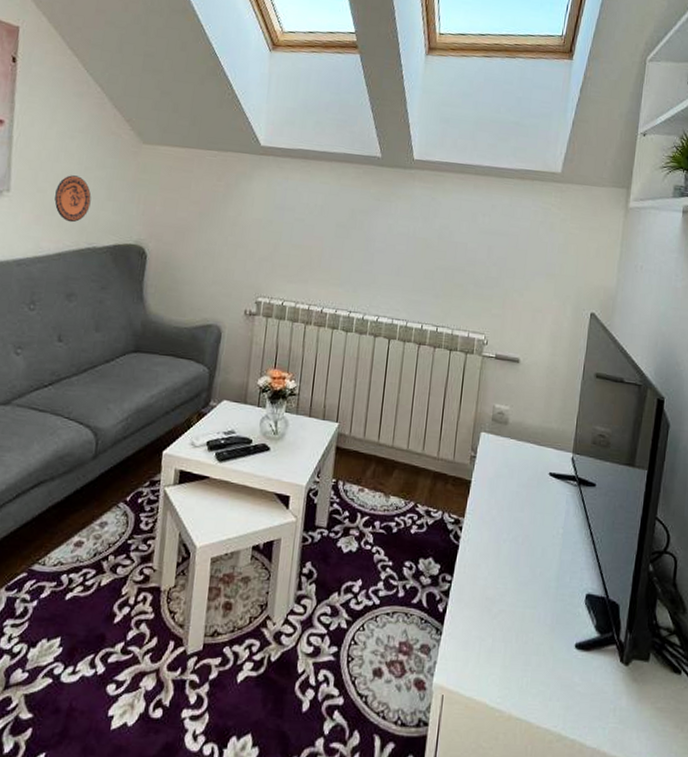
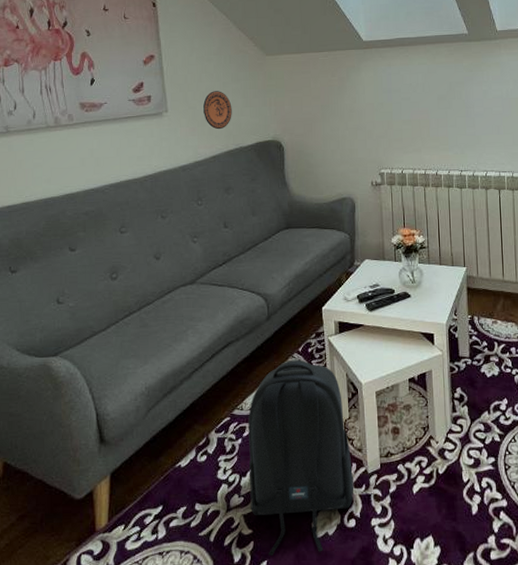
backpack: none [35,510,170,747] -> present [248,359,354,556]

